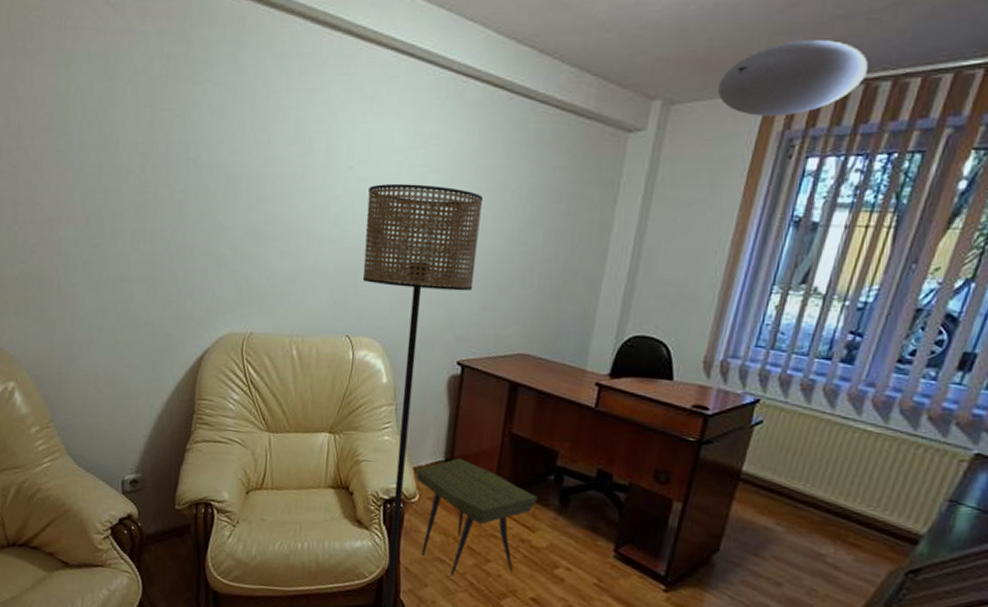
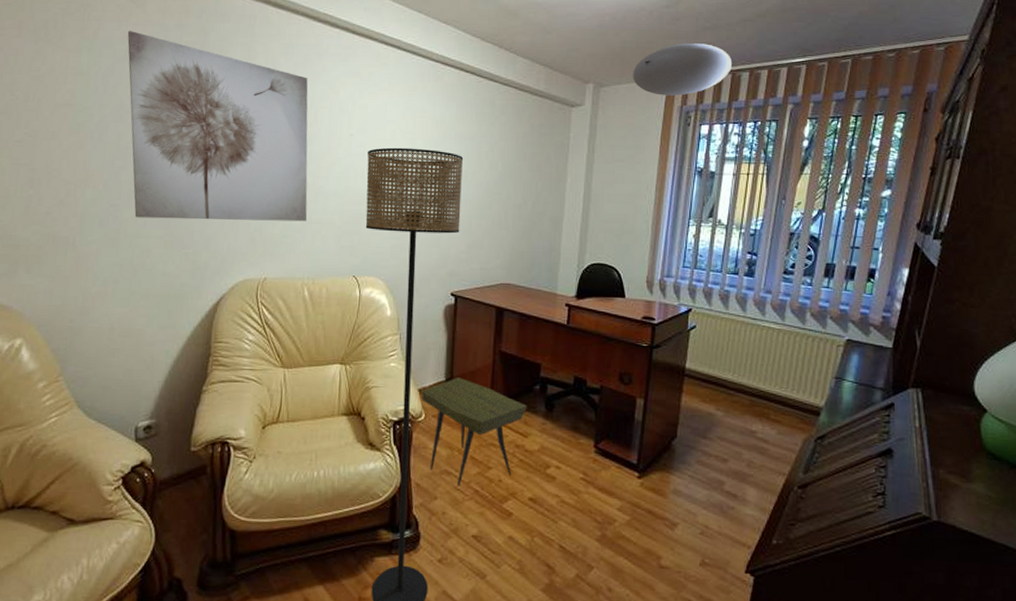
wall art: none [105,40,303,271] -> present [127,30,308,222]

